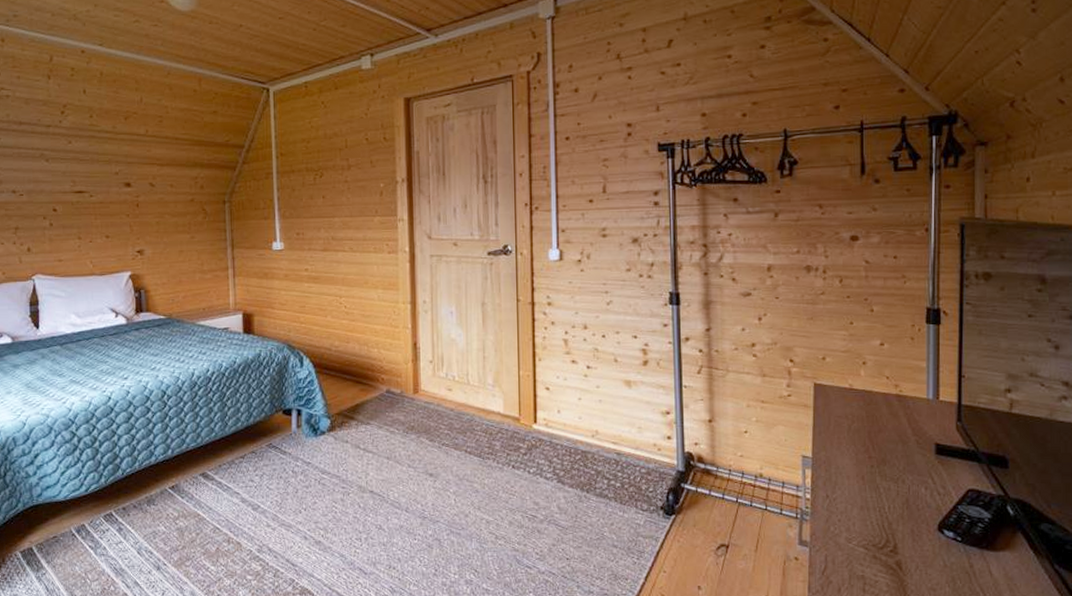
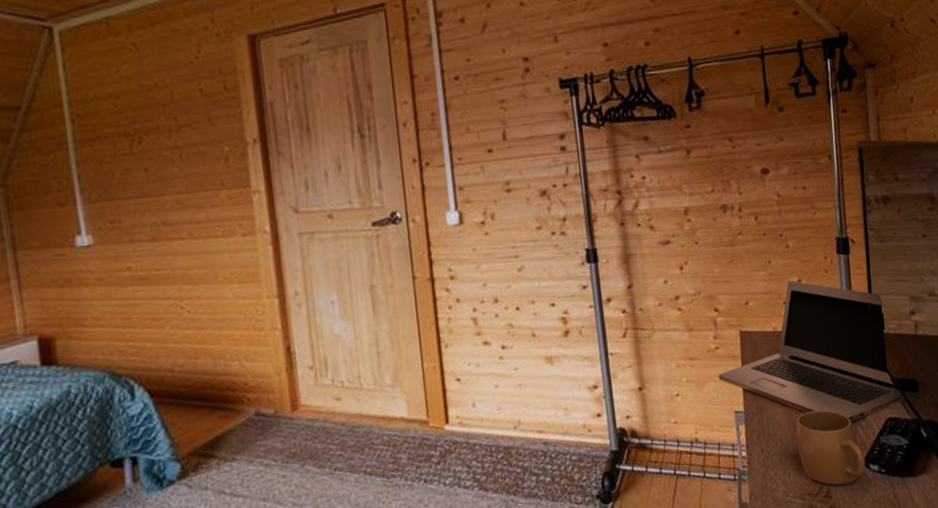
laptop: none [788,343,990,486] -> present [718,280,904,422]
mug: none [865,469,940,544] -> present [796,410,866,486]

